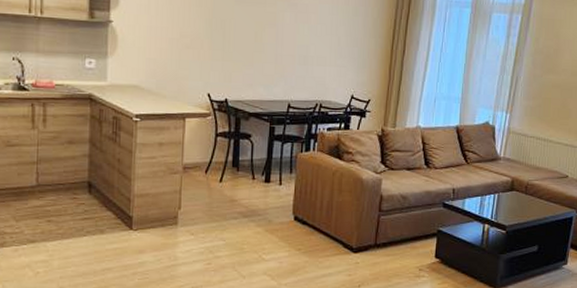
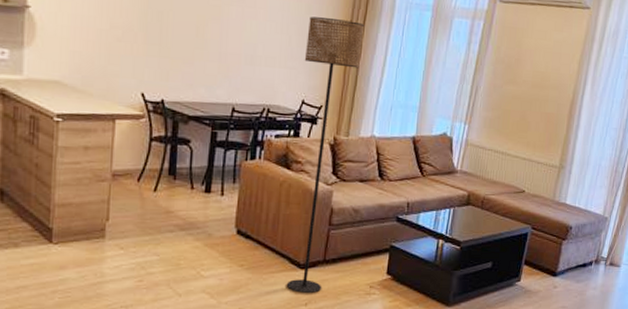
floor lamp: none [341,18,408,277] -> present [287,16,365,294]

